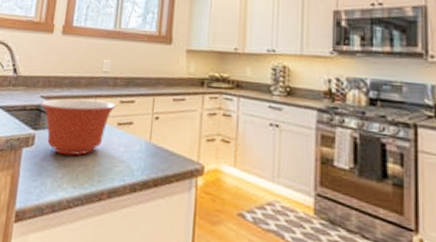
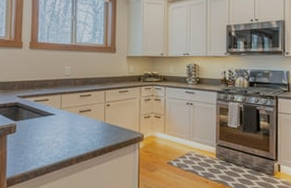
mixing bowl: present [41,99,116,156] -> none [18,96,77,137]

